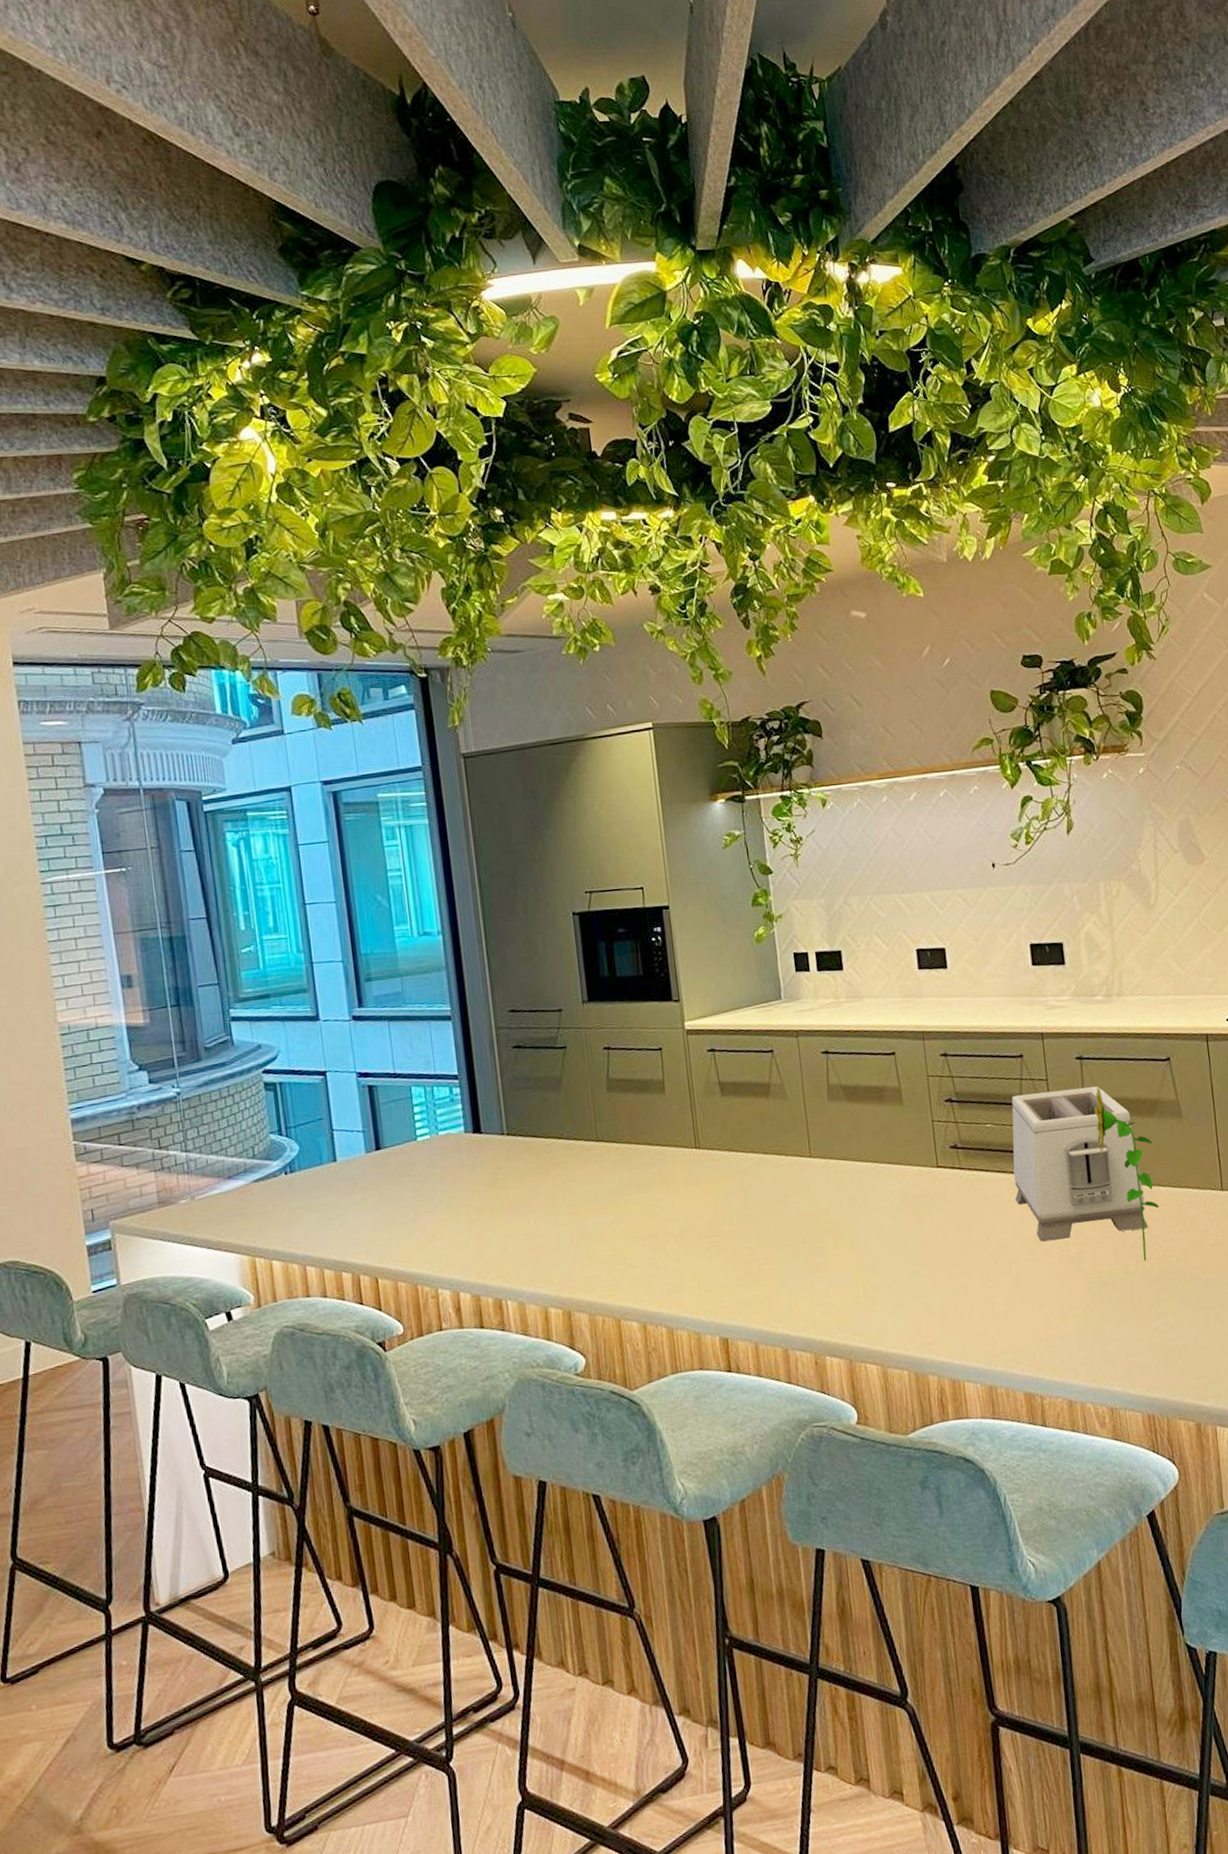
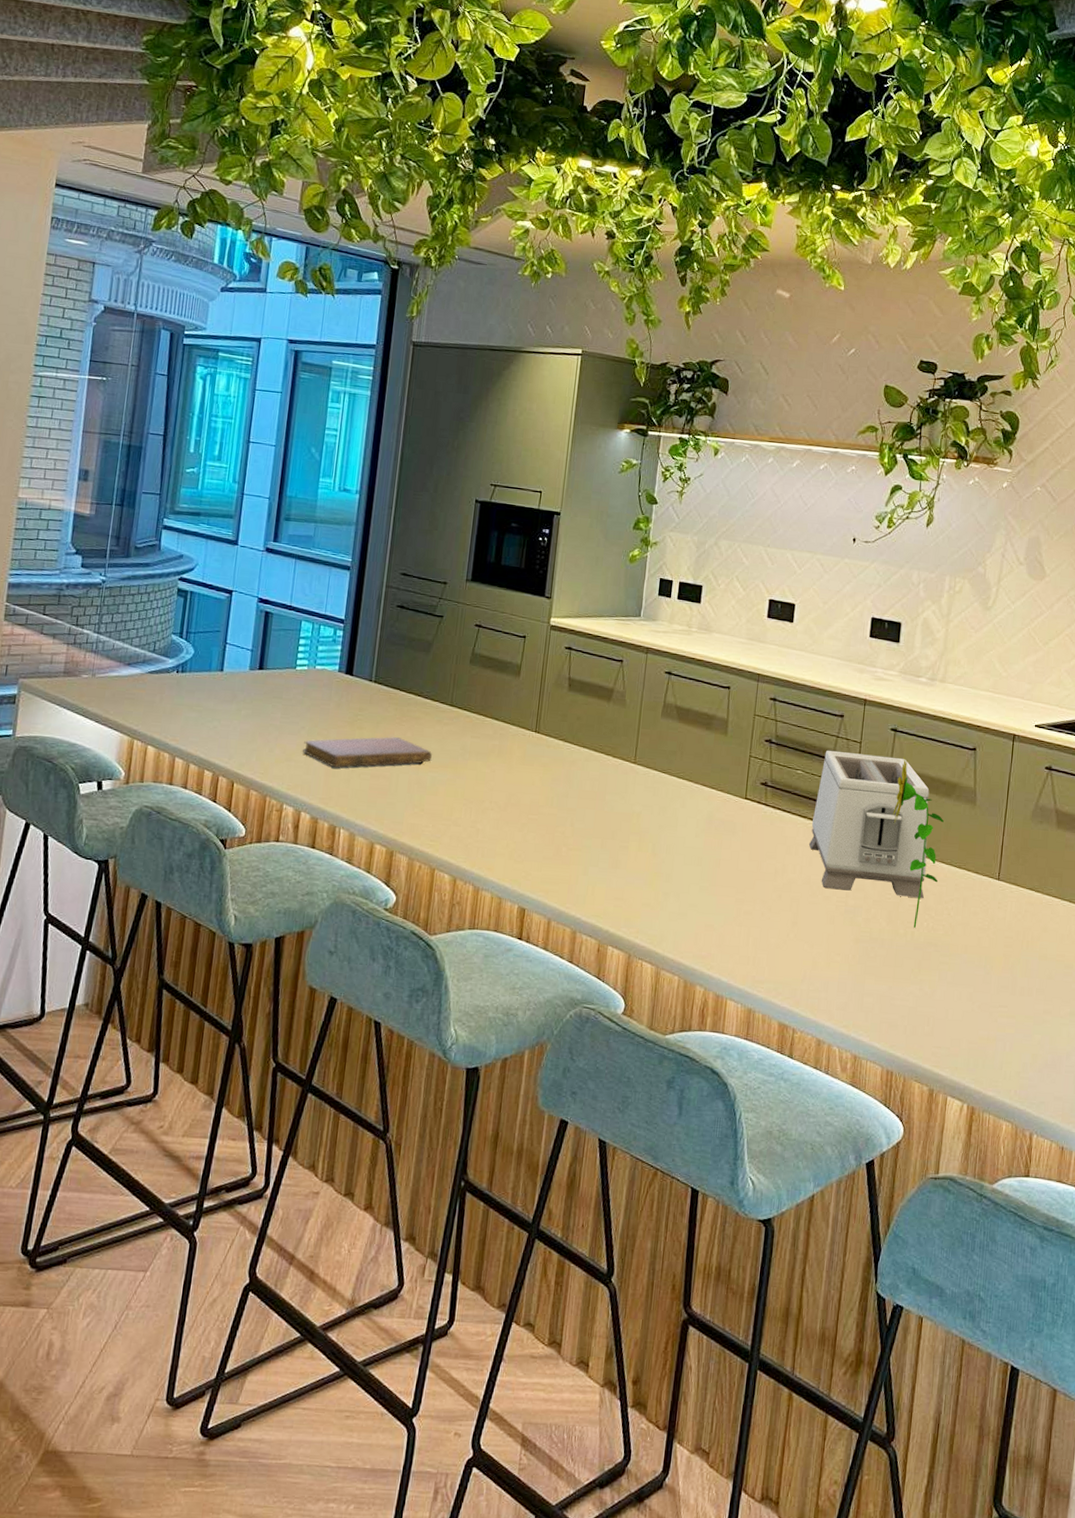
notebook: none [445,1188,590,1237] -> present [303,737,433,768]

